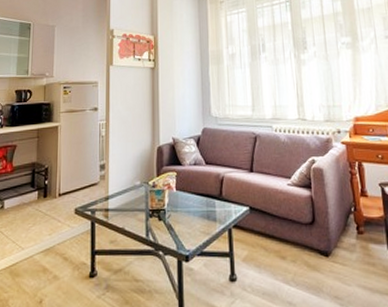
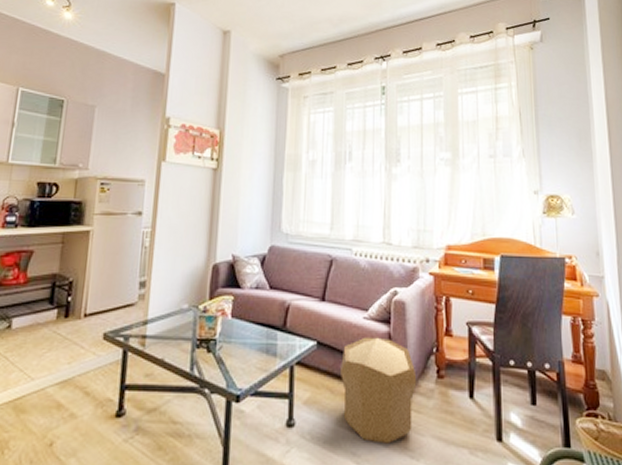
pouf: none [271,200,340,294] -> present [339,337,417,444]

